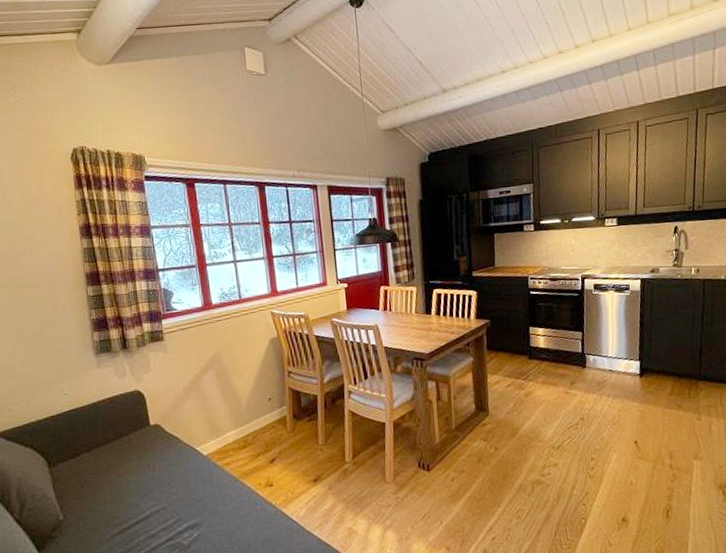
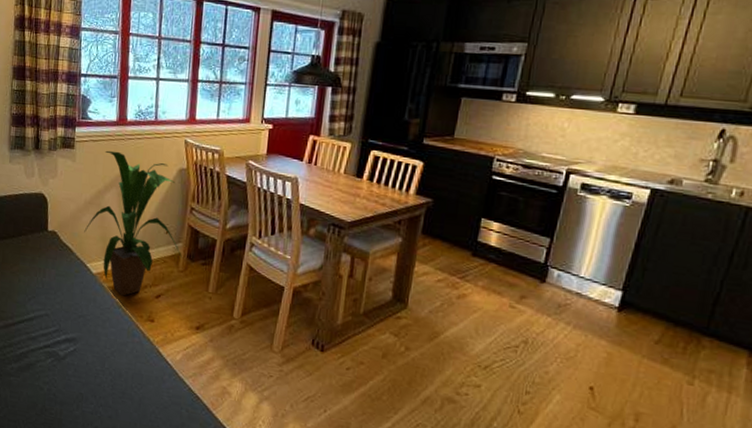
house plant: none [188,334,289,470] -> present [84,150,183,296]

